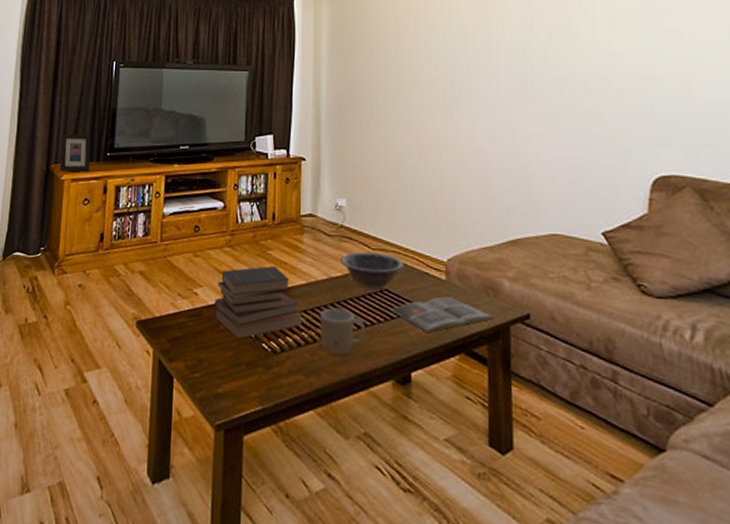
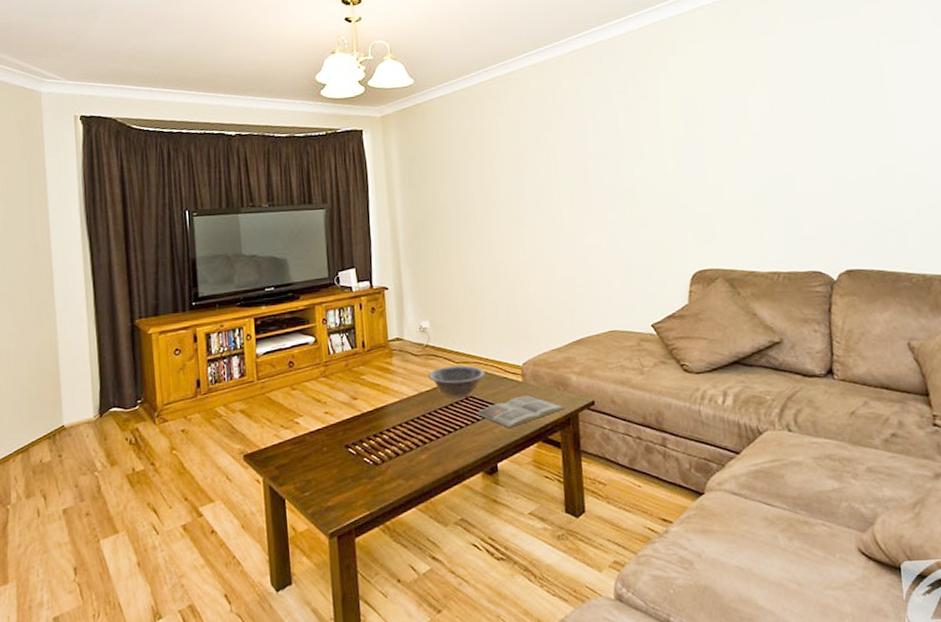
picture frame: present [59,134,91,172] -> none [141,287,177,326]
books: present [214,265,302,339] -> none [316,388,399,457]
mug: present [319,308,365,356] -> none [413,418,456,459]

